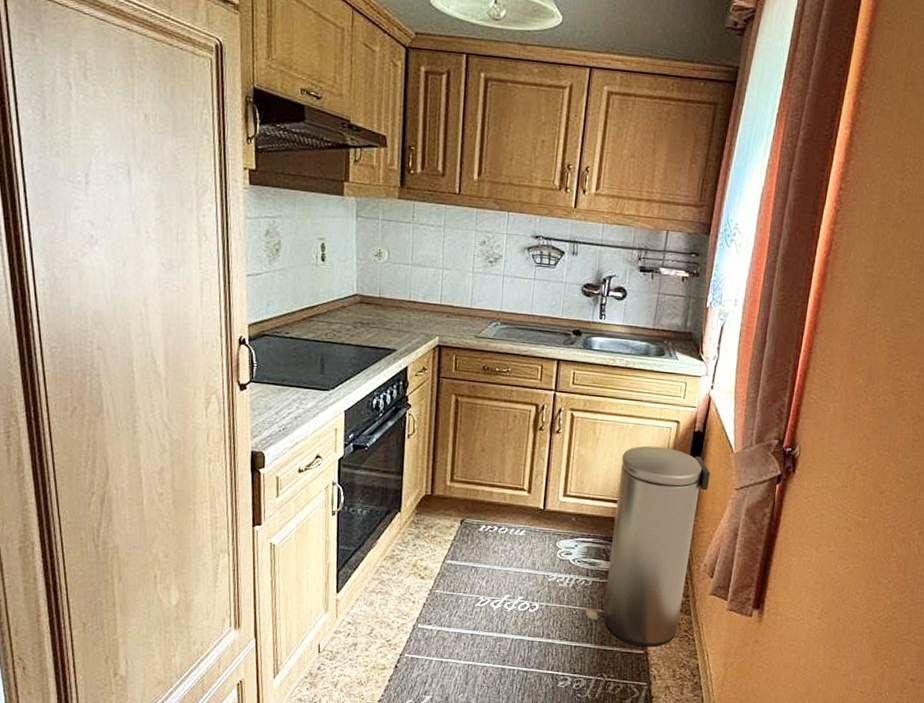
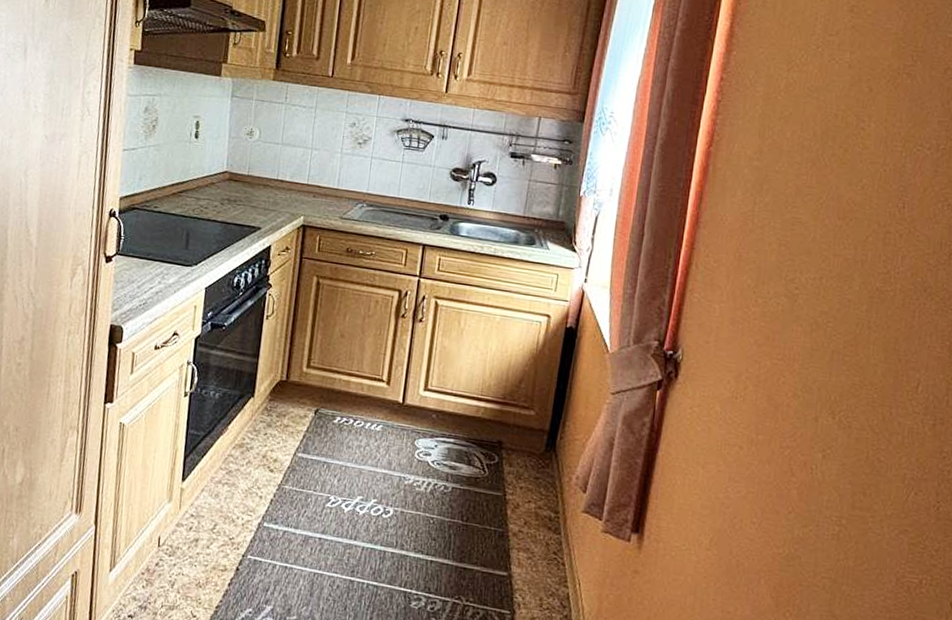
pedal bin: present [585,445,711,647] -> none [443,340,584,569]

